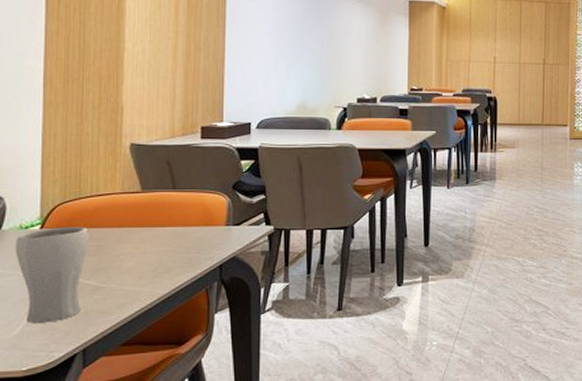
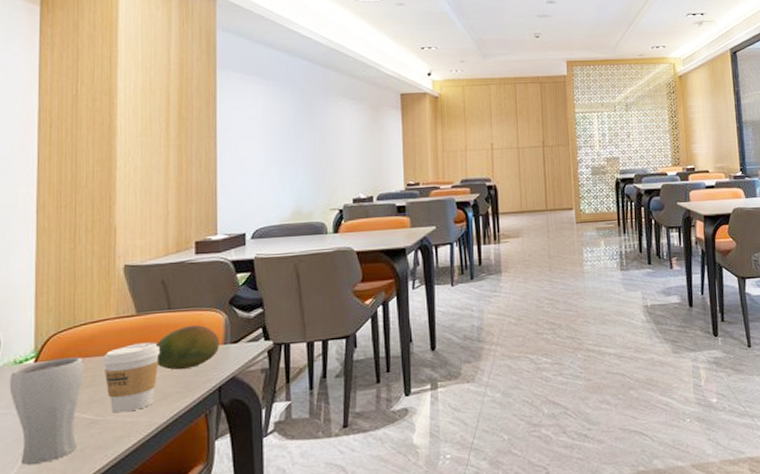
coffee cup: none [108,218,165,282] -> present [103,342,161,414]
fruit: none [160,205,223,247] -> present [156,324,220,371]

